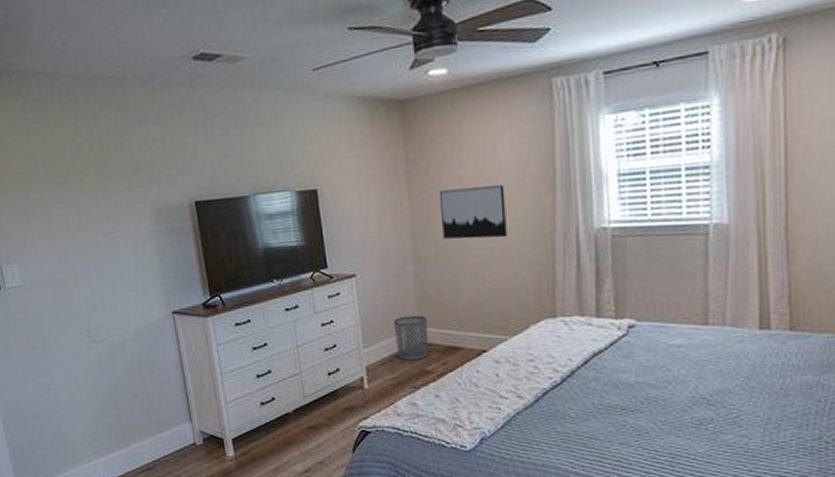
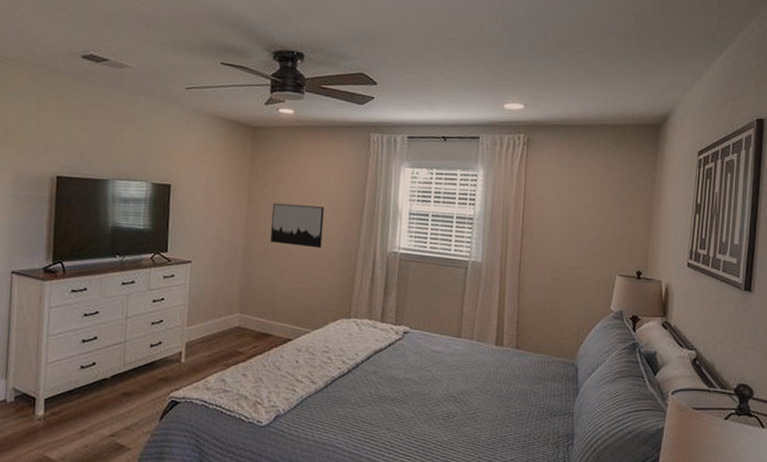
waste bin: present [393,315,429,360] -> none [216,302,246,342]

